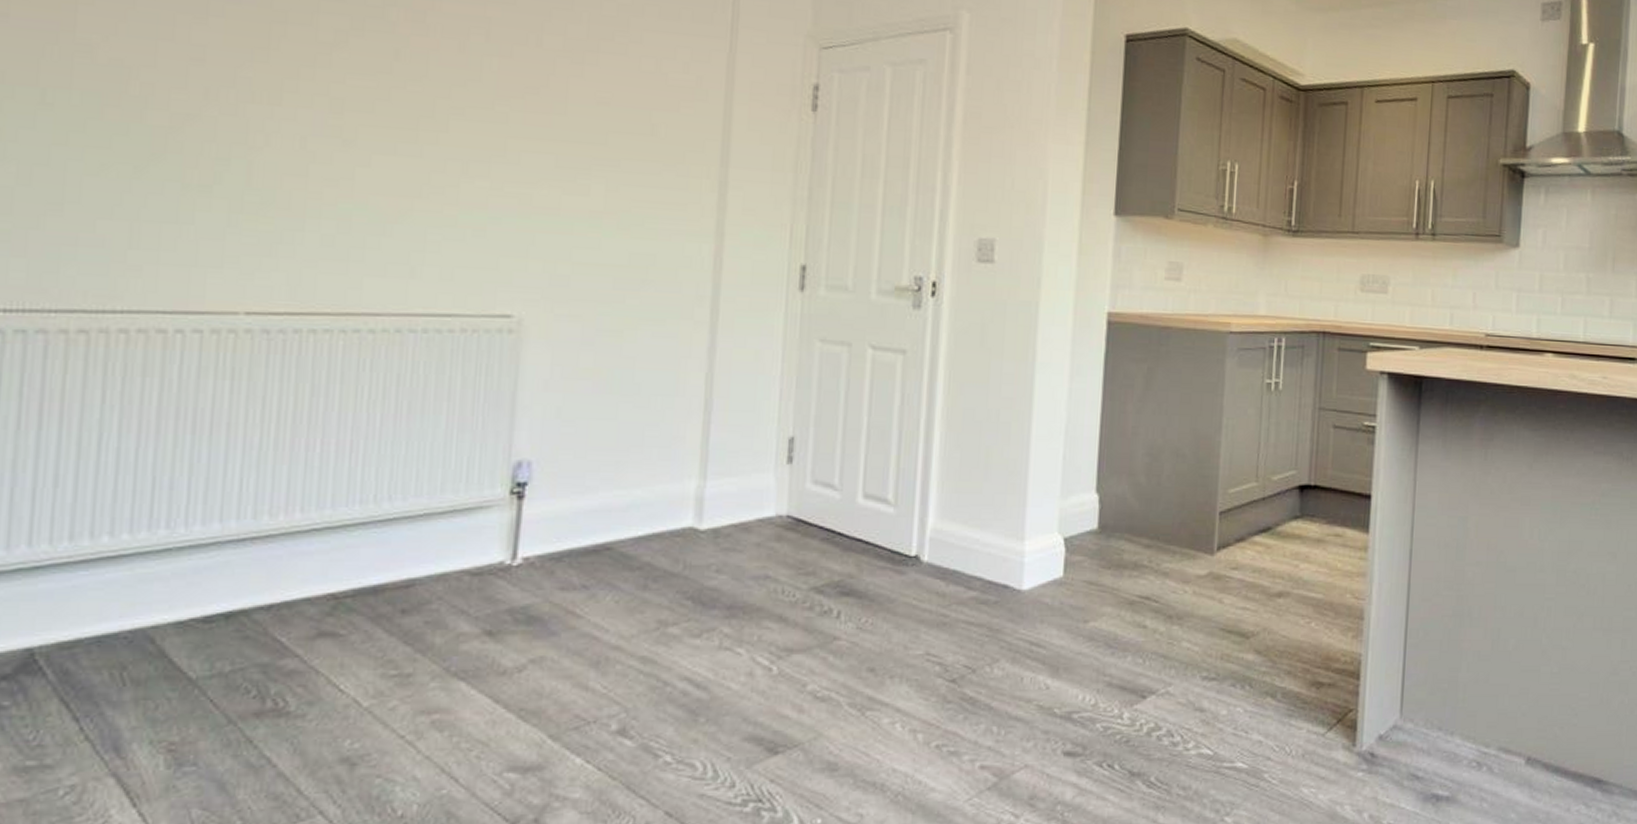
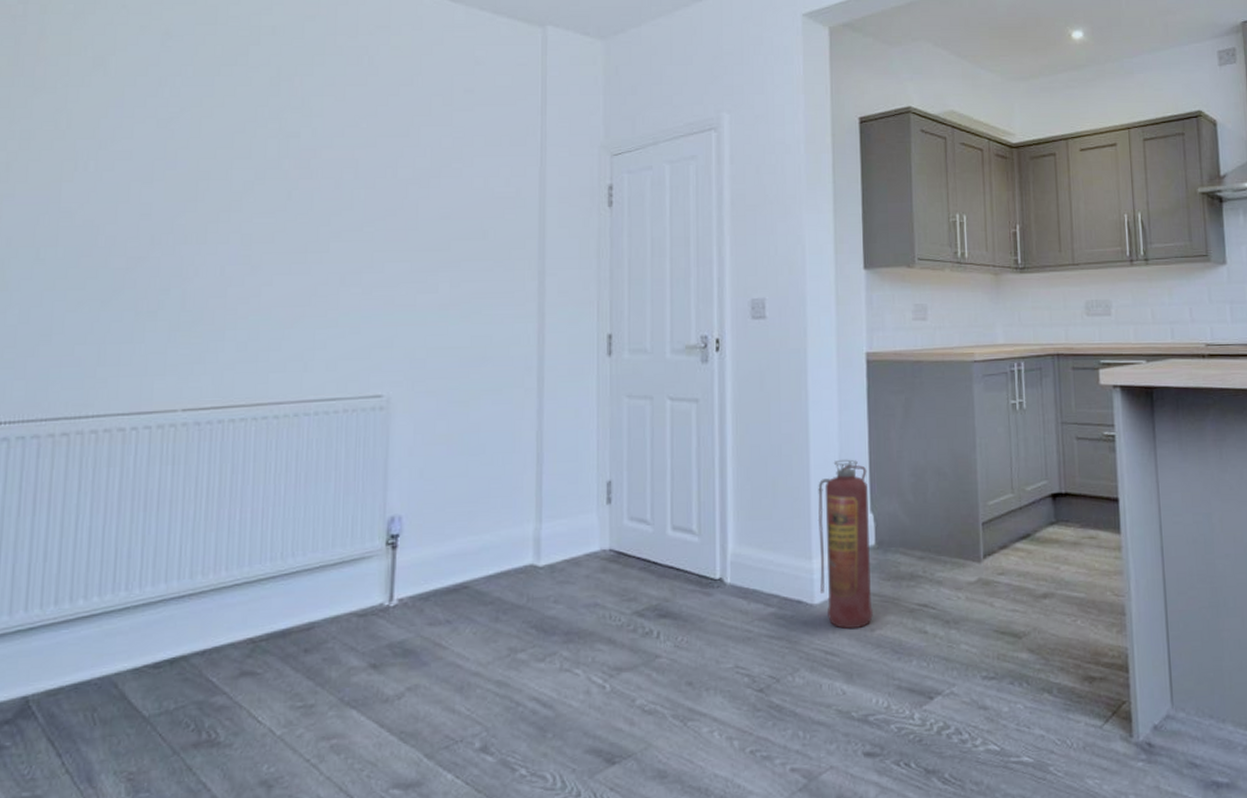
fire extinguisher: none [1031,431,1096,618] -> present [817,459,873,629]

